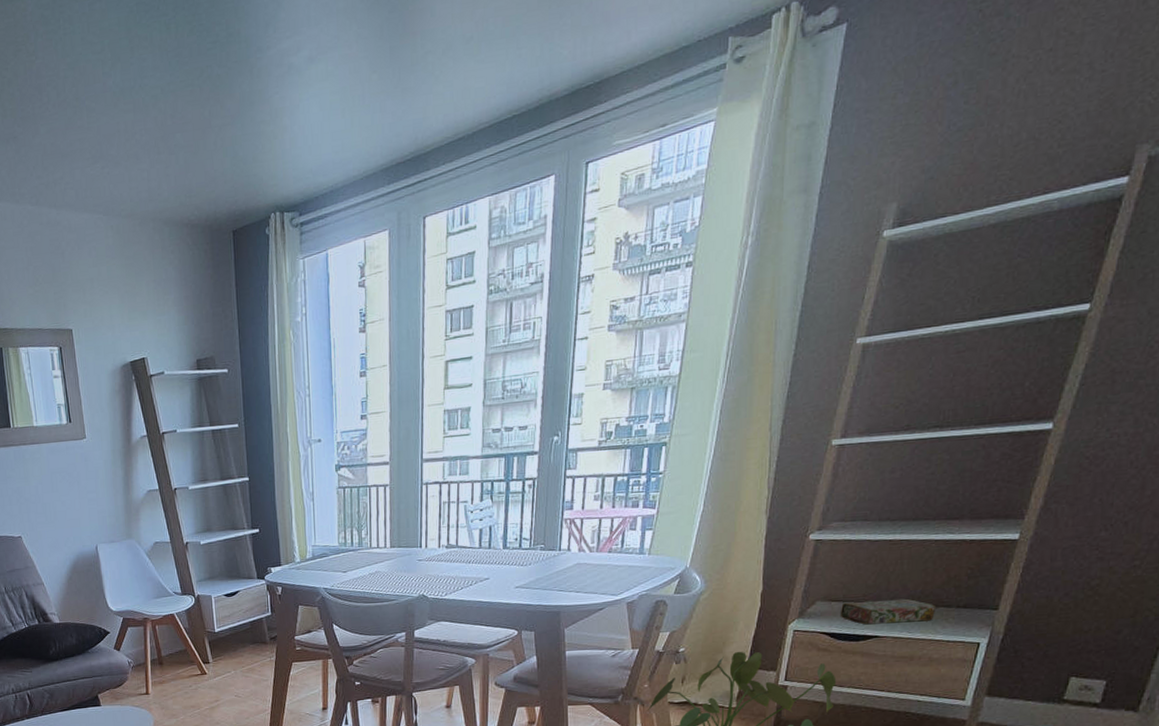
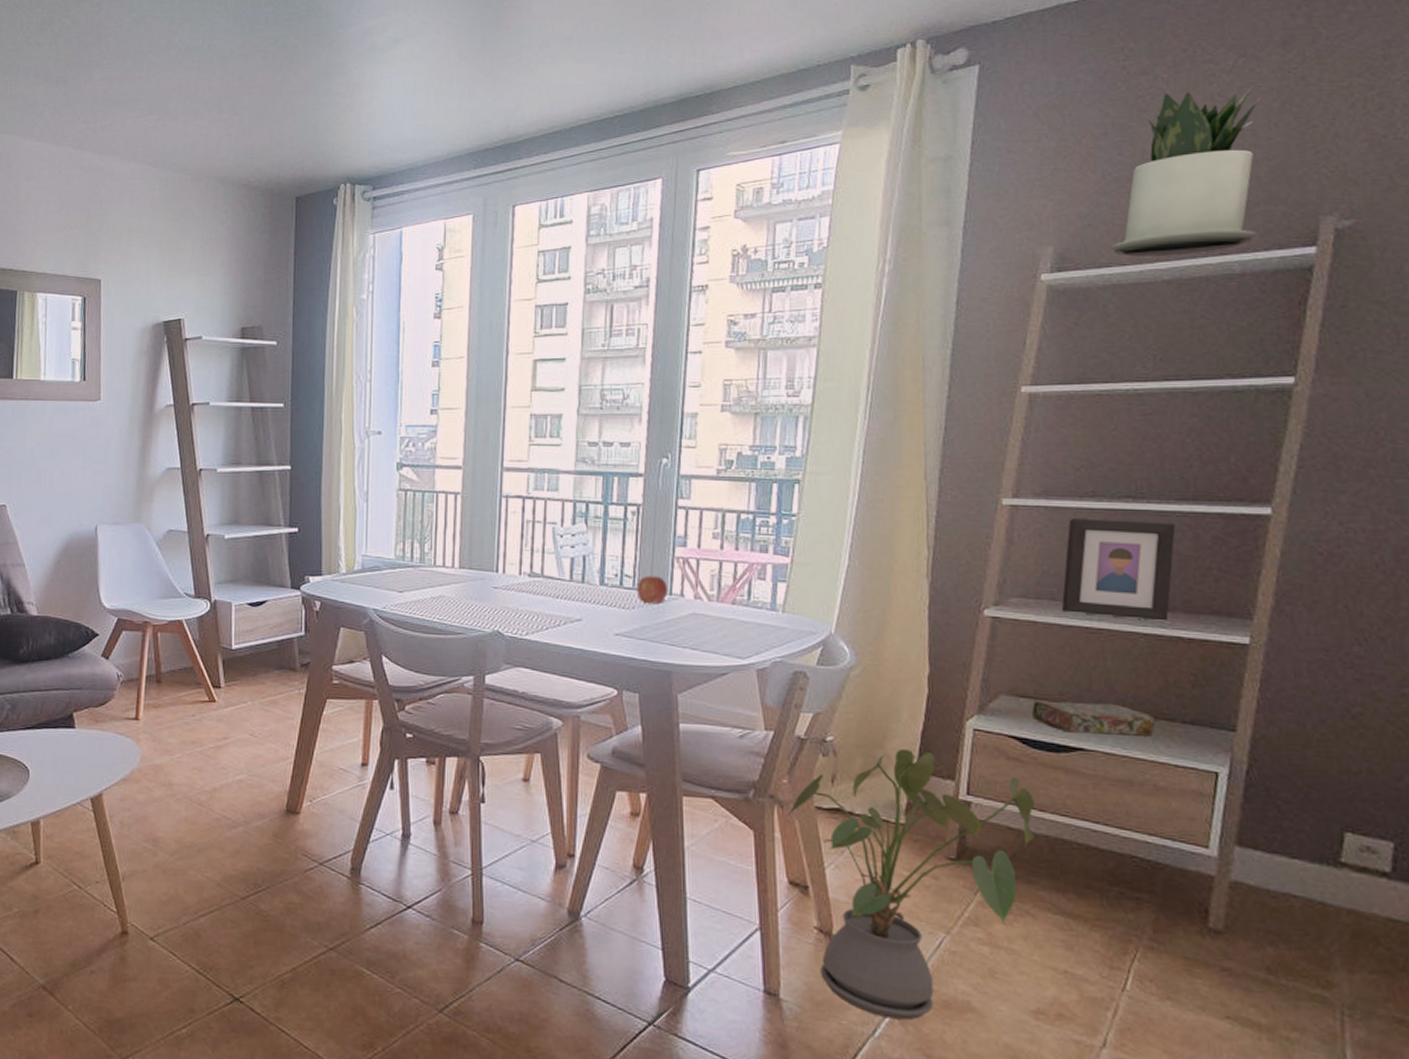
fruit: none [533,536,557,560] -> present [637,575,667,604]
picture frame: none [871,445,972,530] -> present [1061,519,1176,621]
planter: none [948,16,1103,205] -> present [1111,86,1261,257]

